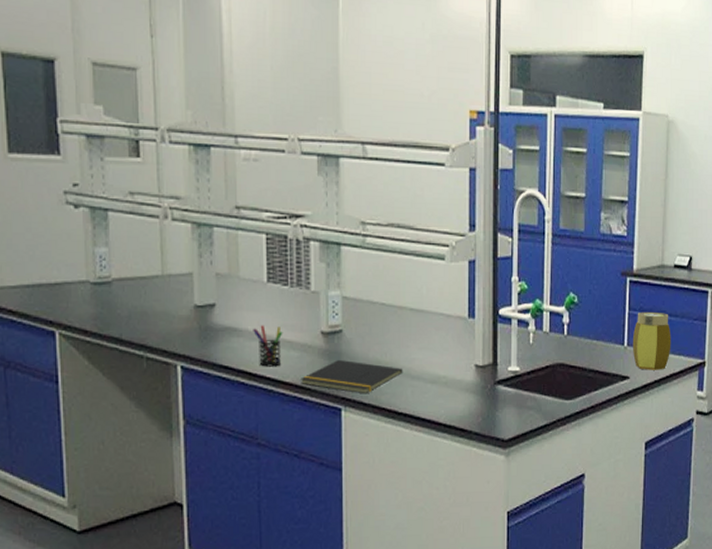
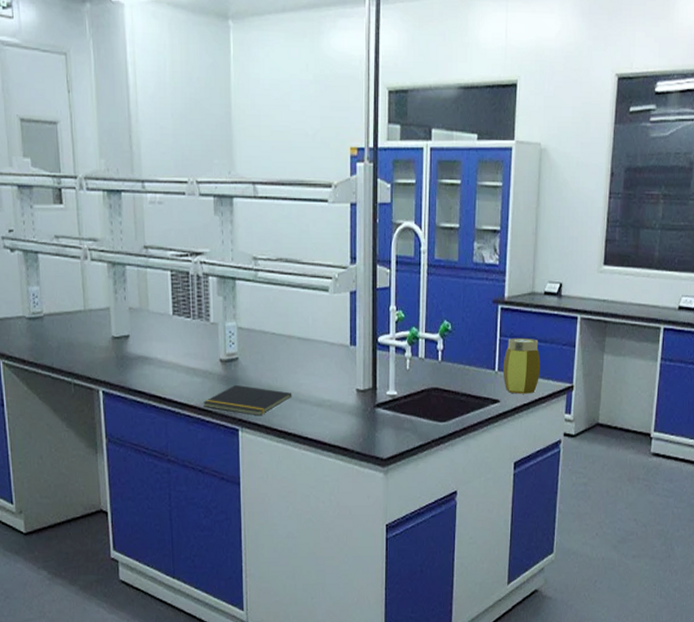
pen holder: present [253,325,283,367] -> none [161,354,187,392]

